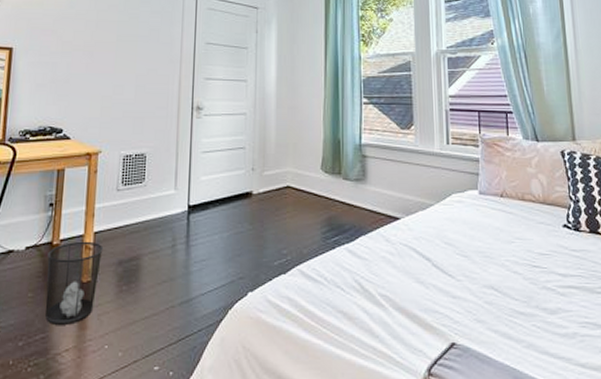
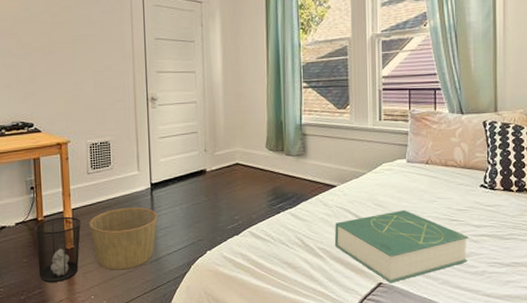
basket: none [112,234,193,312] -> present [89,207,158,270]
book: none [398,252,555,344] -> present [334,210,469,283]

